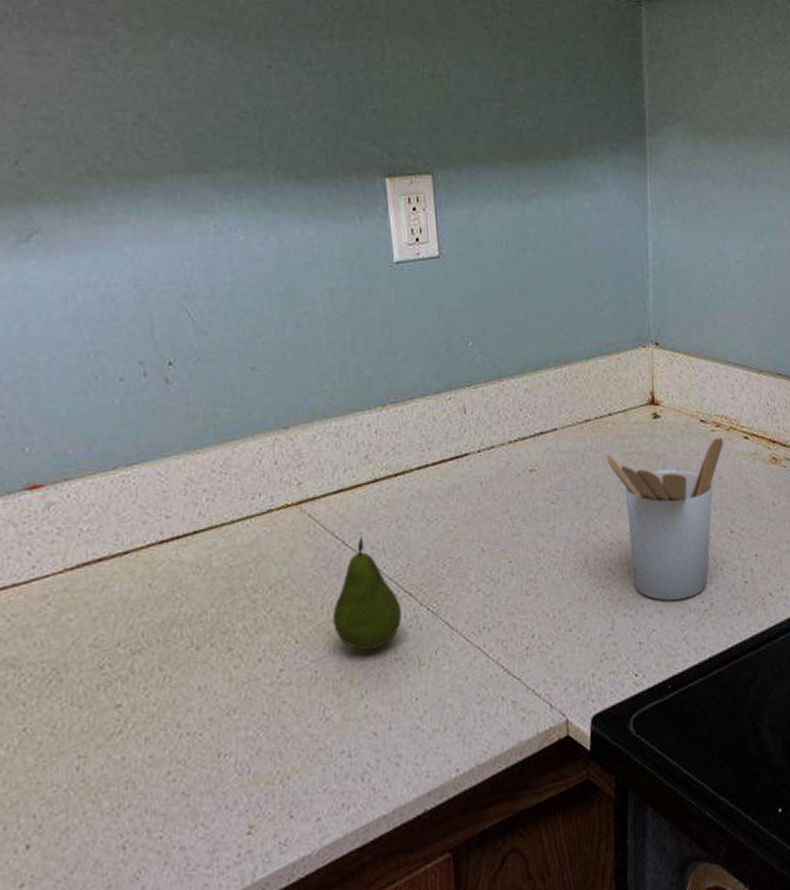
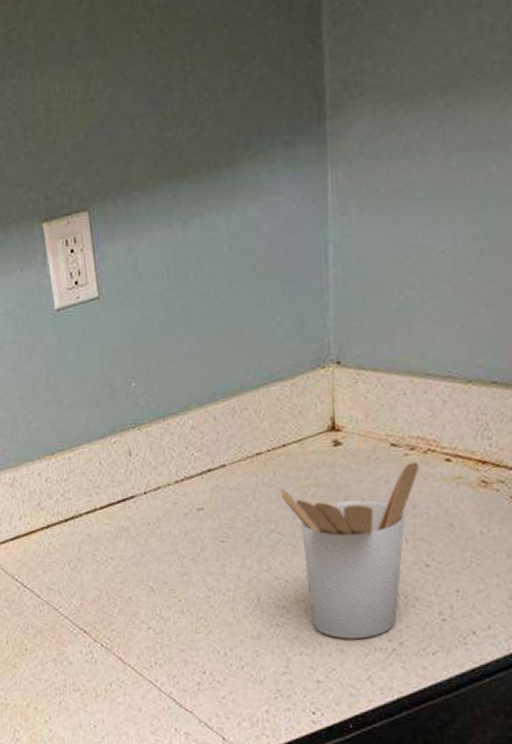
fruit: present [332,536,402,651] -> none [17,578,78,682]

